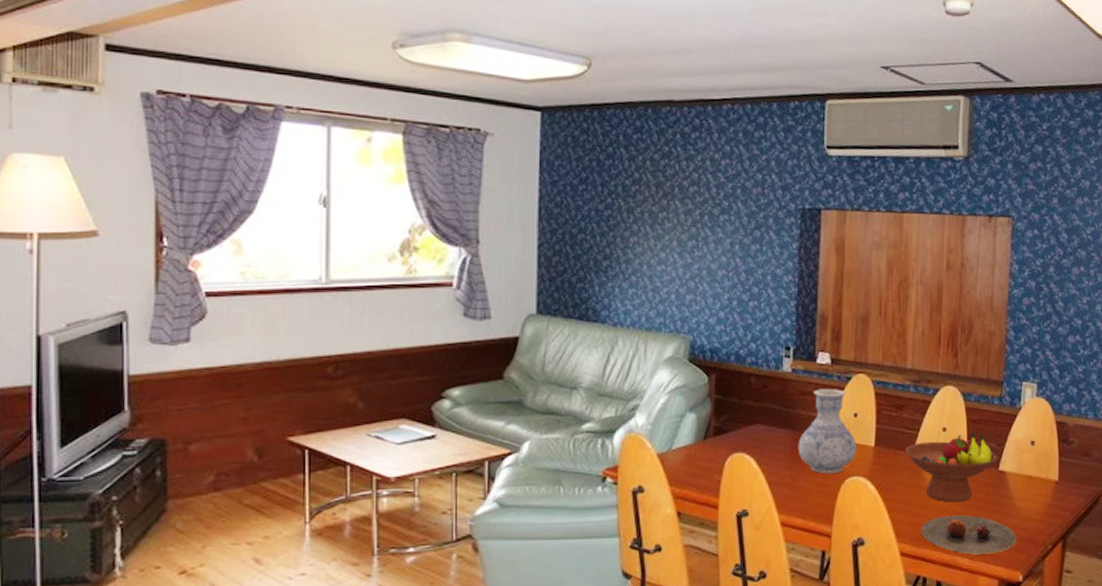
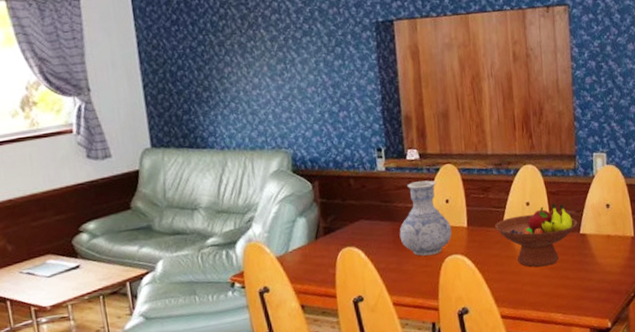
plate: present [921,515,1017,556] -> none [517,276,603,310]

